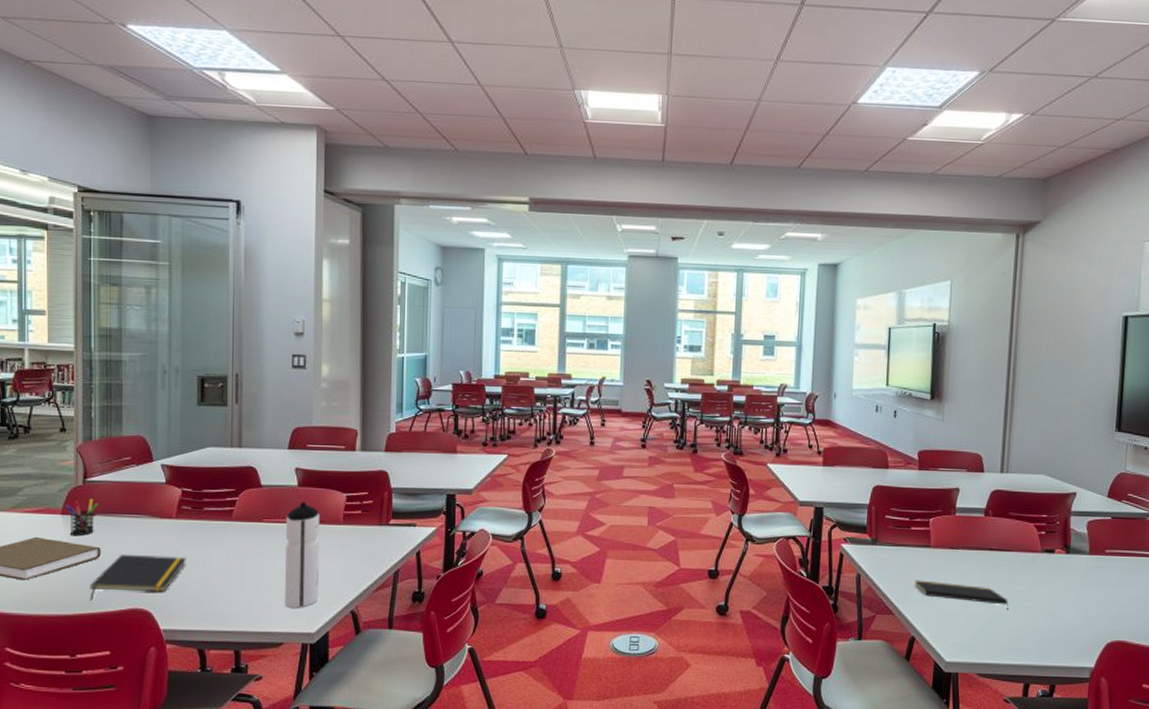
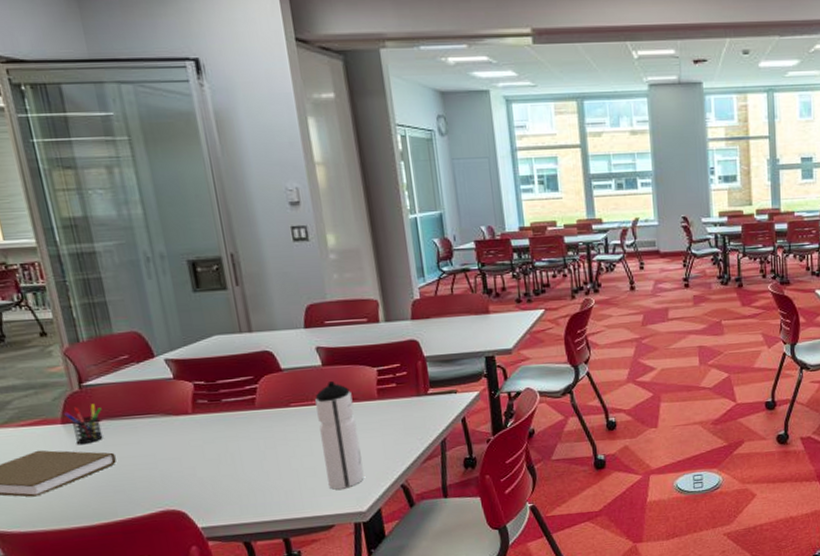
notepad: present [90,554,188,601] -> none [110,452,214,508]

